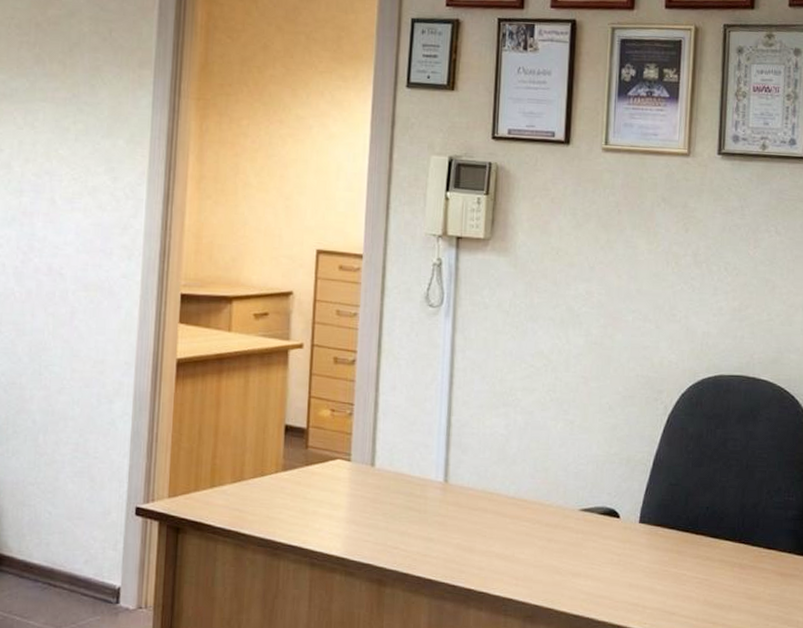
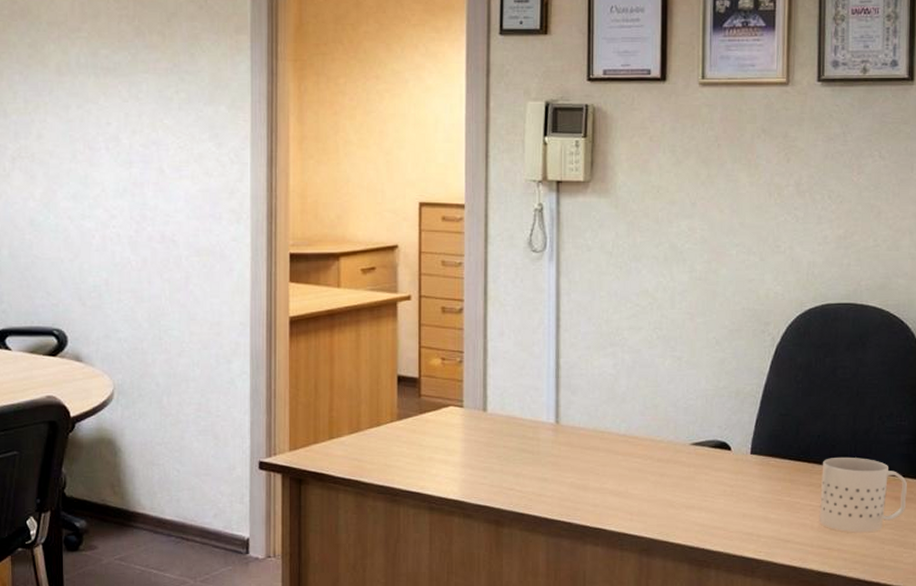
mug: none [704,530,793,610] -> present [819,458,907,534]

